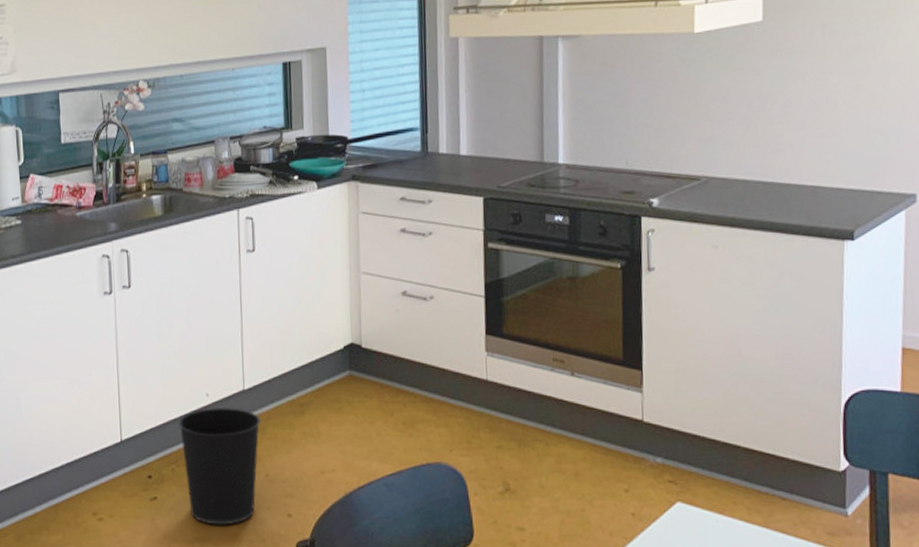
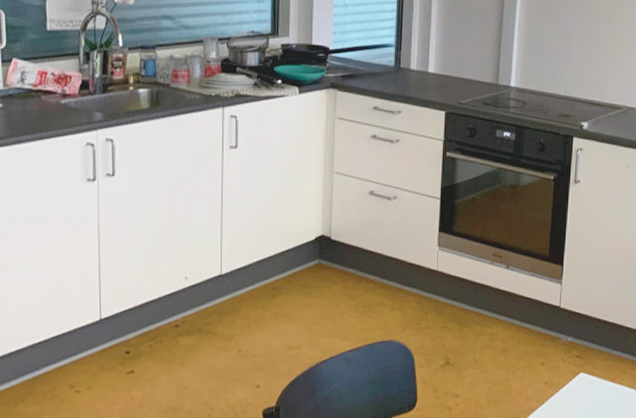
wastebasket: present [177,408,261,525] -> none [156,290,235,395]

